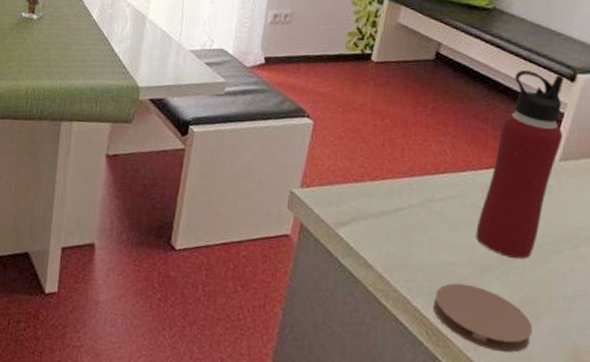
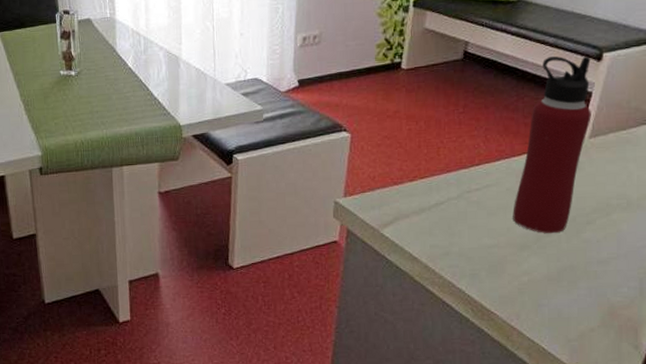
coaster: present [433,283,533,353] -> none [476,262,571,318]

